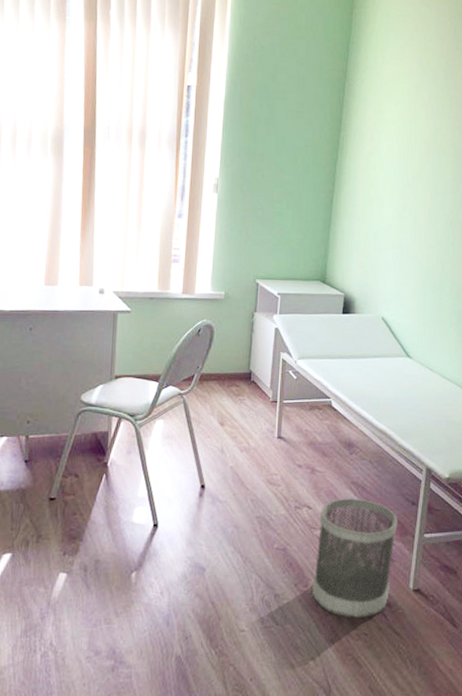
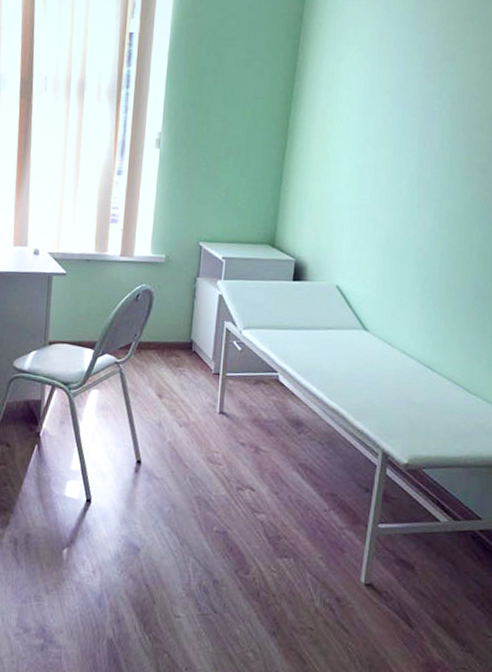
wastebasket: present [312,498,398,618] -> none [254,481,349,611]

